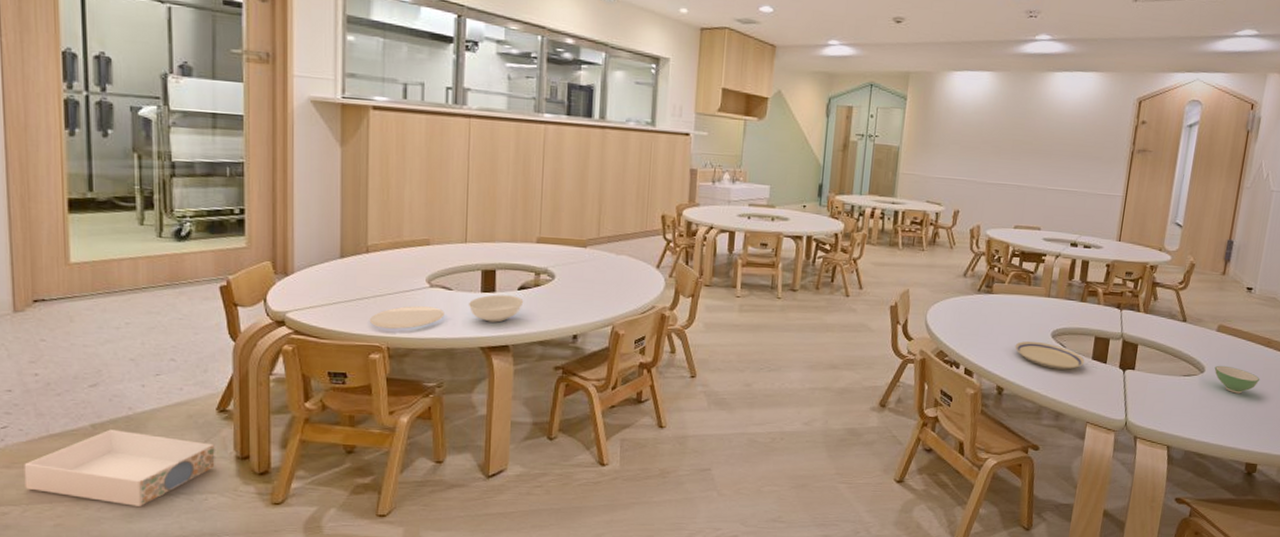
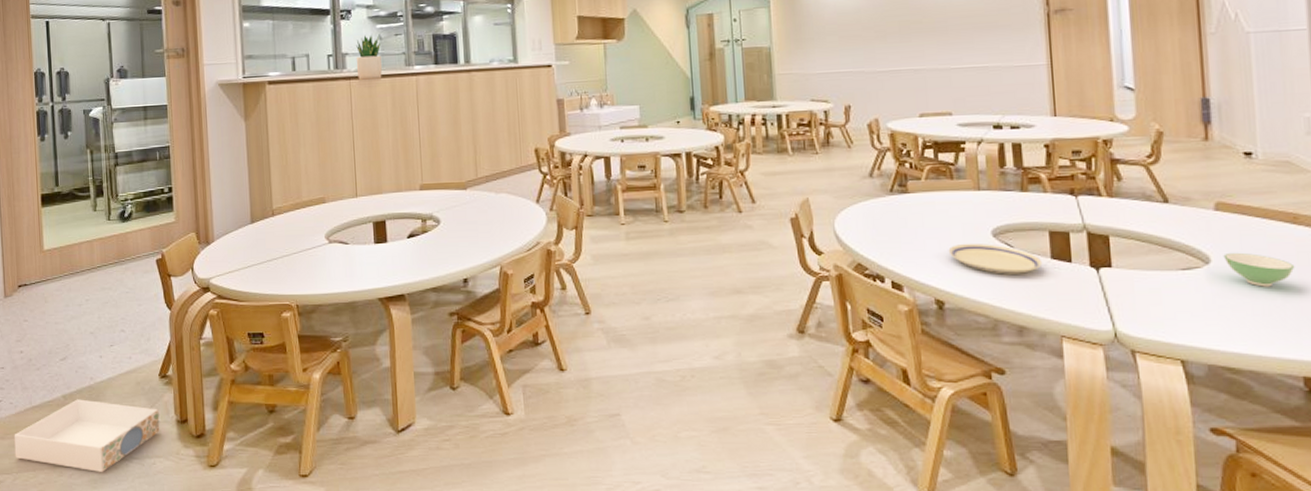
plate: present [369,305,445,329] -> none [279,262,344,287]
bowl: present [468,294,524,323] -> none [363,244,414,273]
planter: none [478,72,509,123] -> present [356,34,382,81]

